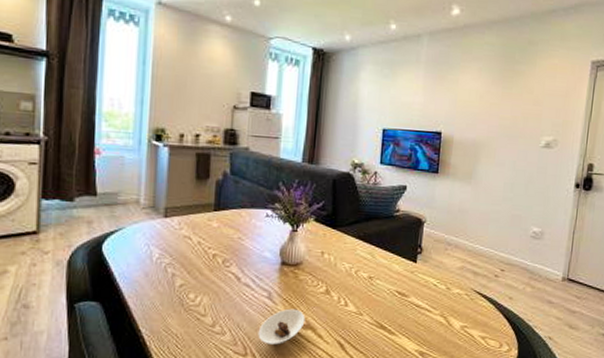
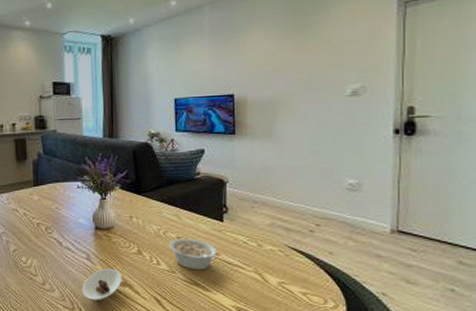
legume: none [359,278,407,313] -> present [169,238,217,271]

